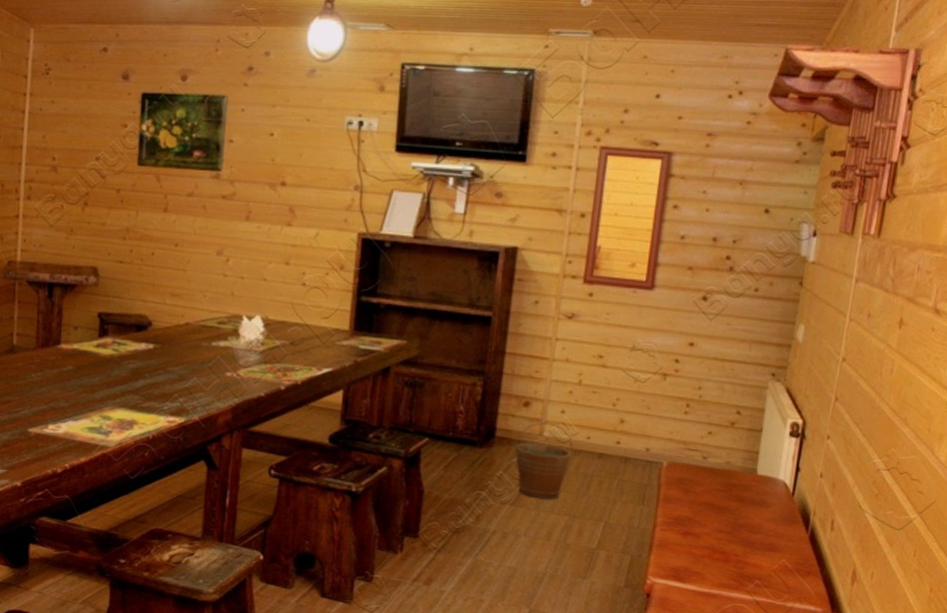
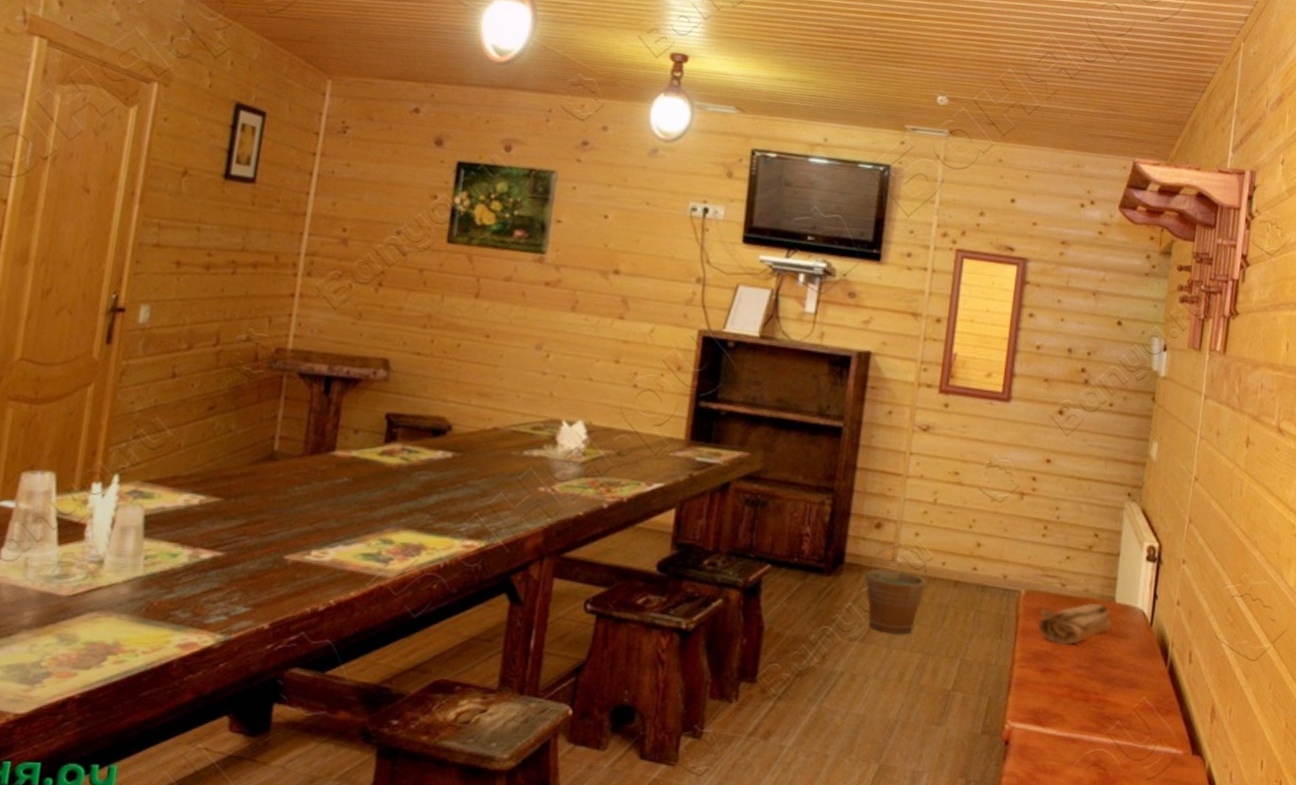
towel: none [679,474,754,512] -> present [1038,602,1113,646]

